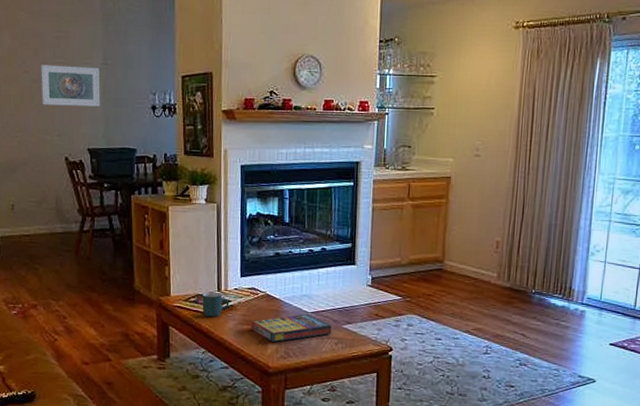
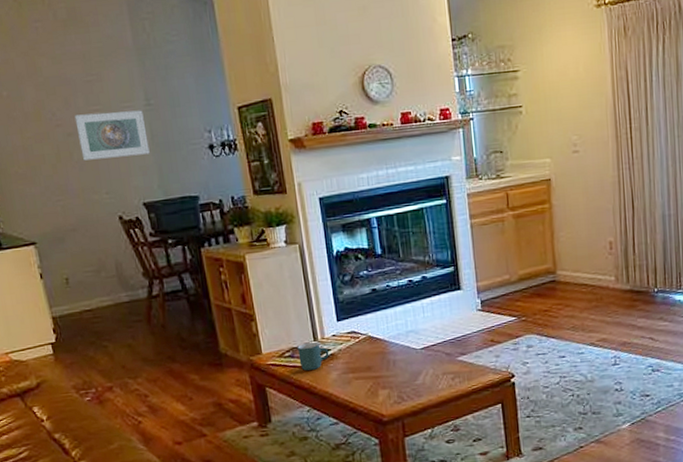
game compilation box: present [250,314,332,343] -> none [355,351,446,388]

